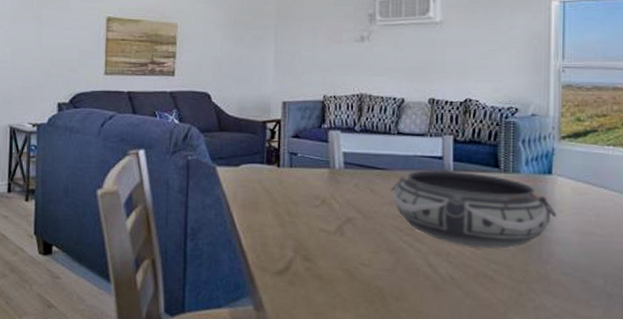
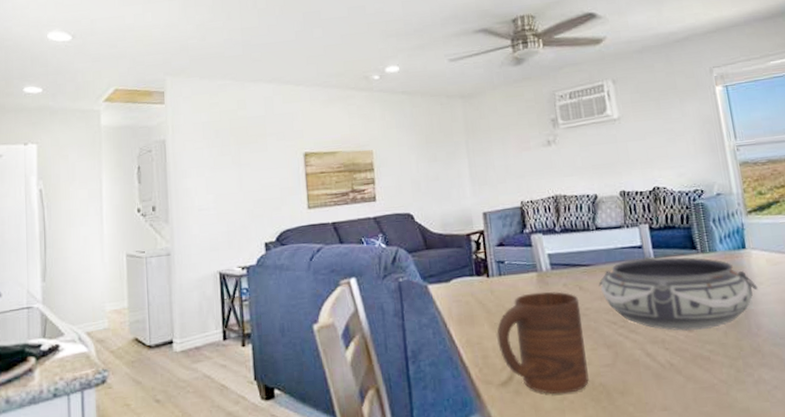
cup: none [279,188,368,291] -> present [497,291,589,395]

